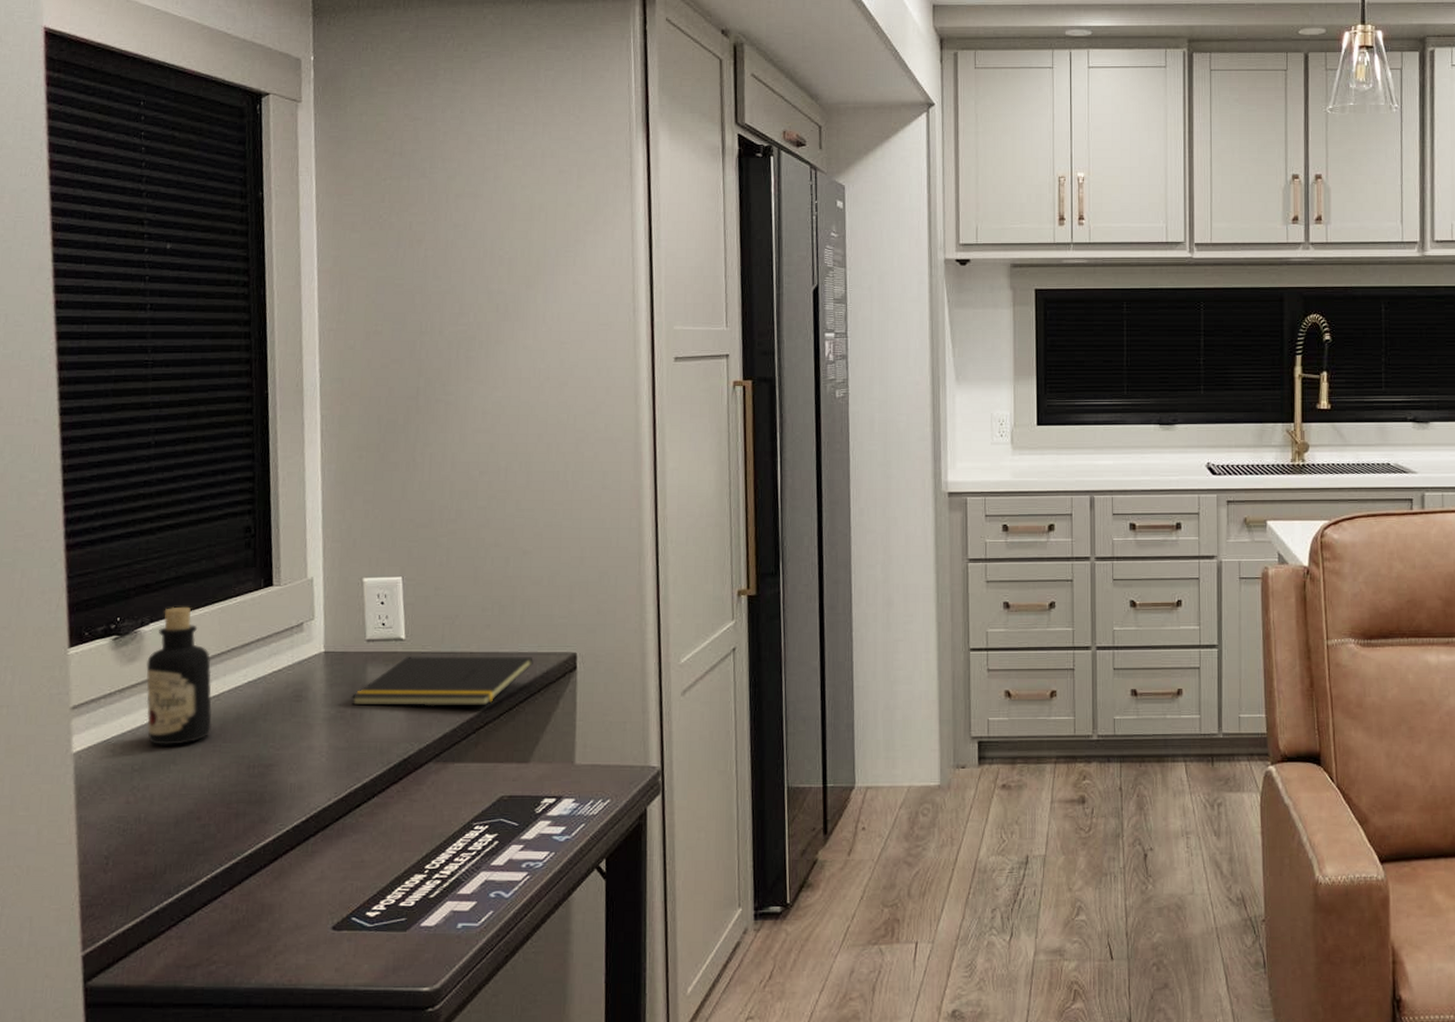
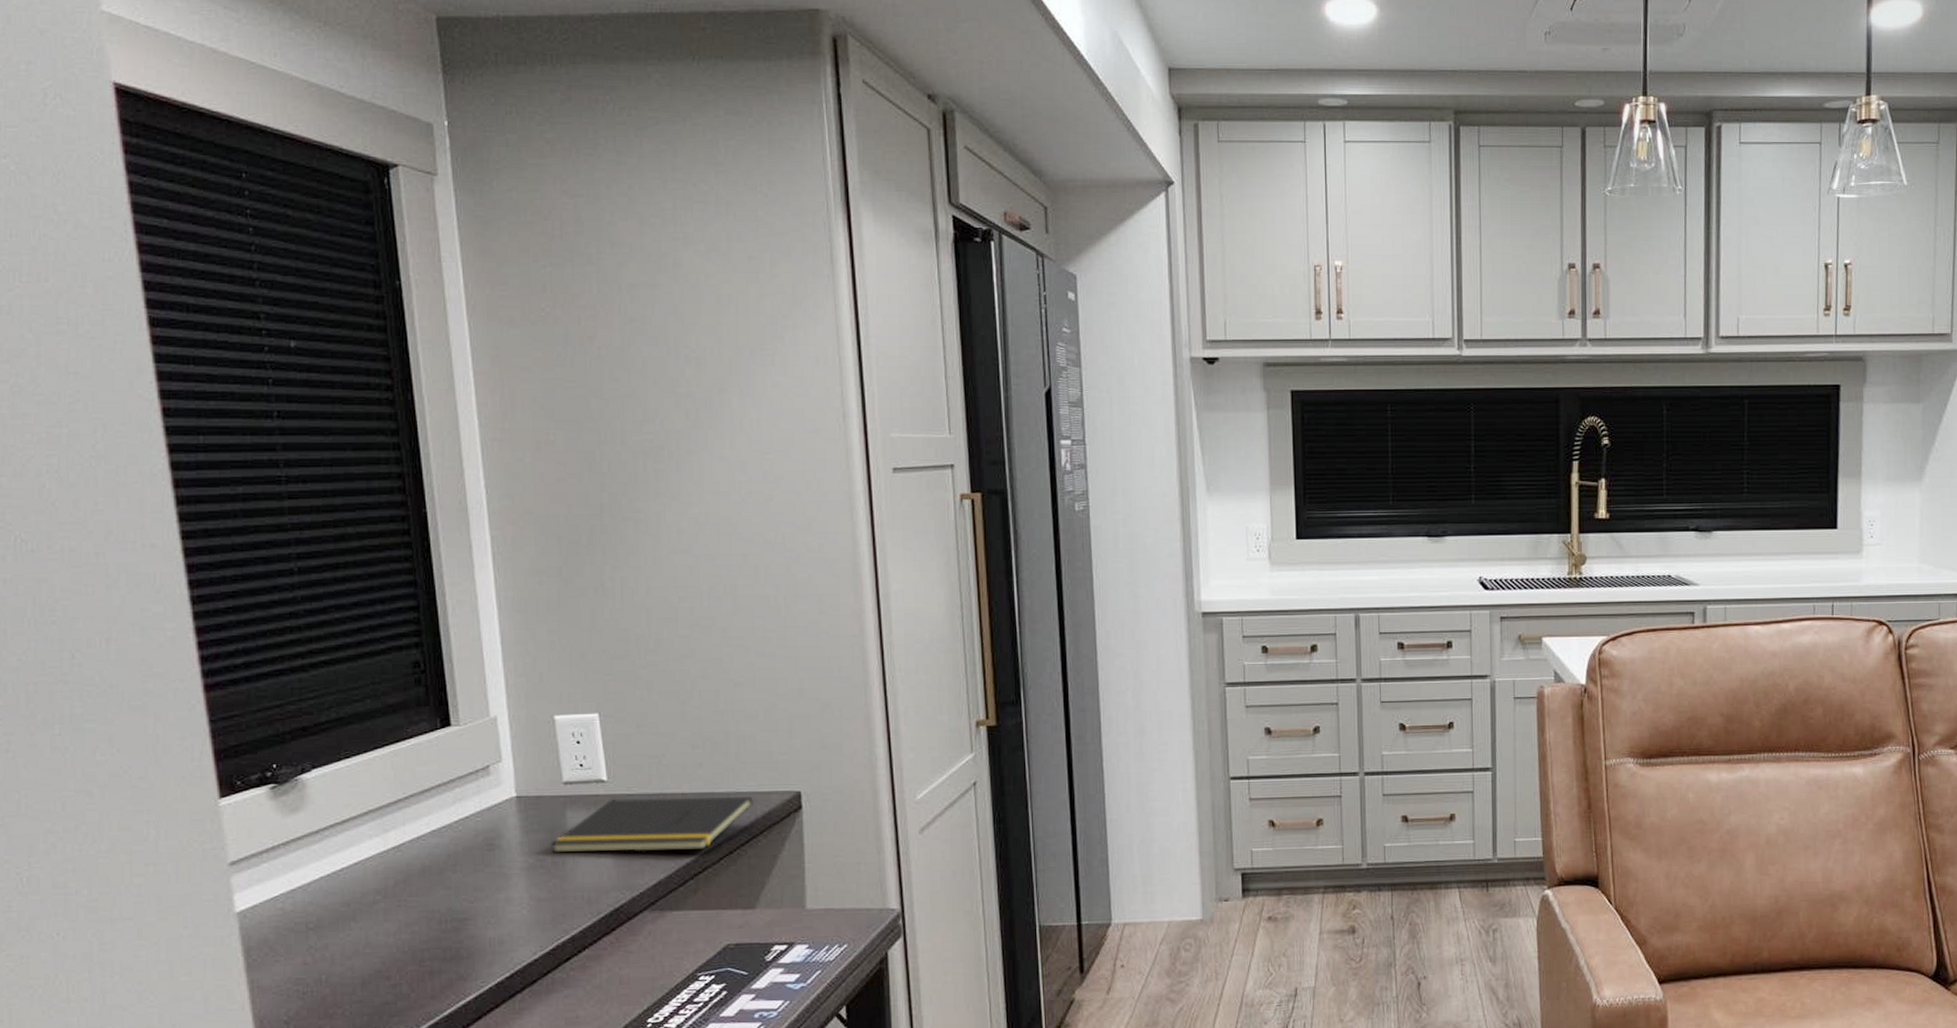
bottle: present [146,606,213,745] -> none [312,750,395,901]

